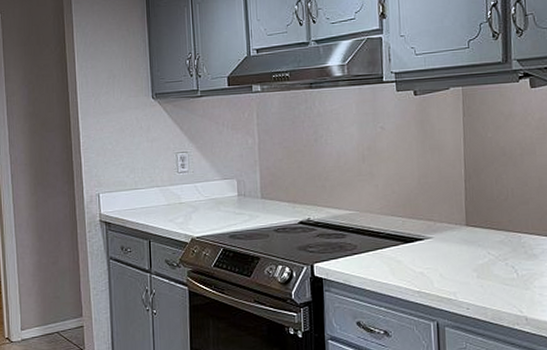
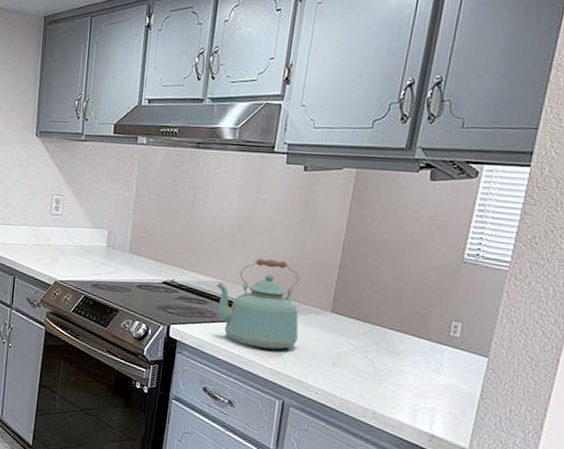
kettle: none [352,183,440,273] -> present [216,258,300,350]

